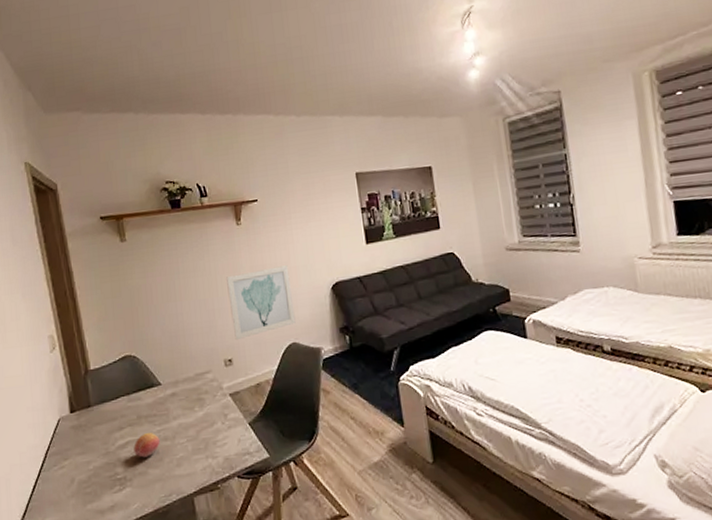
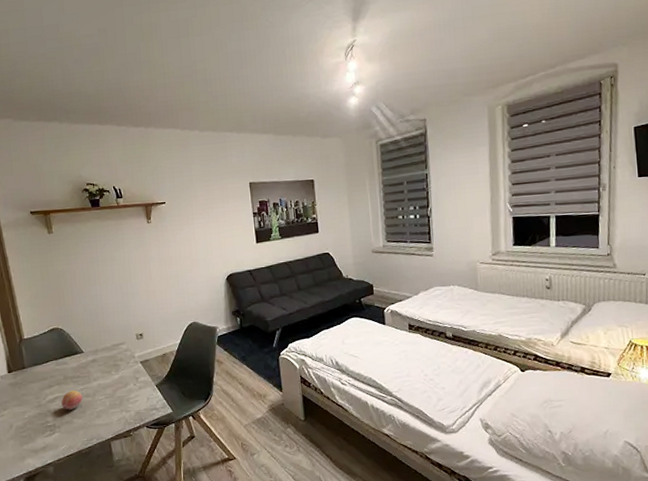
wall art: present [226,265,296,341] -> none [138,258,196,319]

